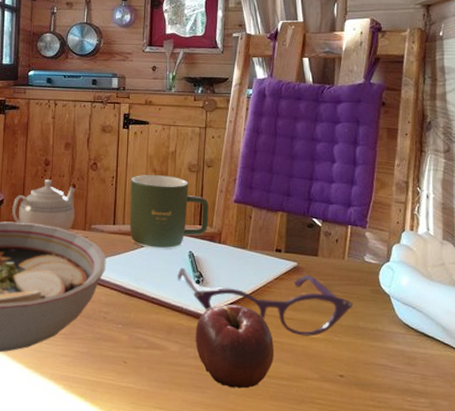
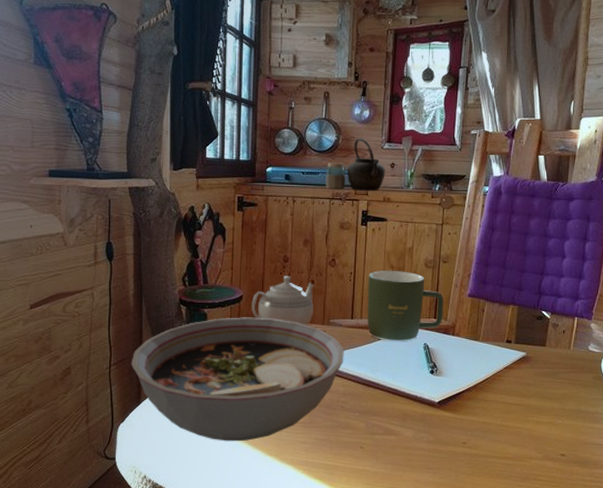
peanut butter: none [87,65,108,93] -> present [326,162,346,190]
kettle: none [109,41,147,94] -> present [347,138,385,191]
eyeglasses: present [177,267,353,337] -> none [412,359,577,420]
apple: present [195,305,274,389] -> none [428,393,502,469]

